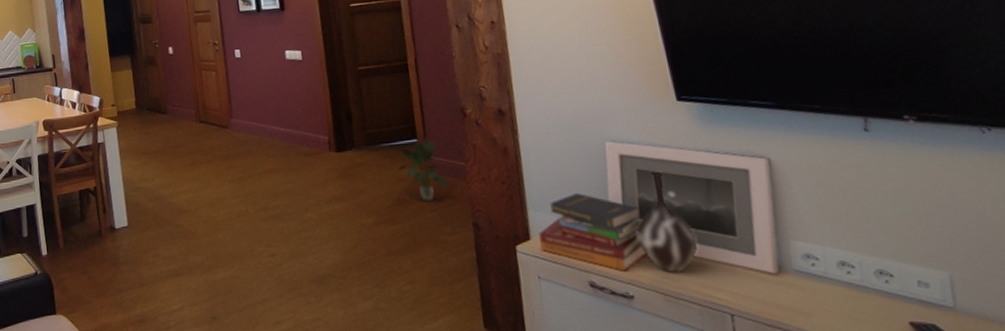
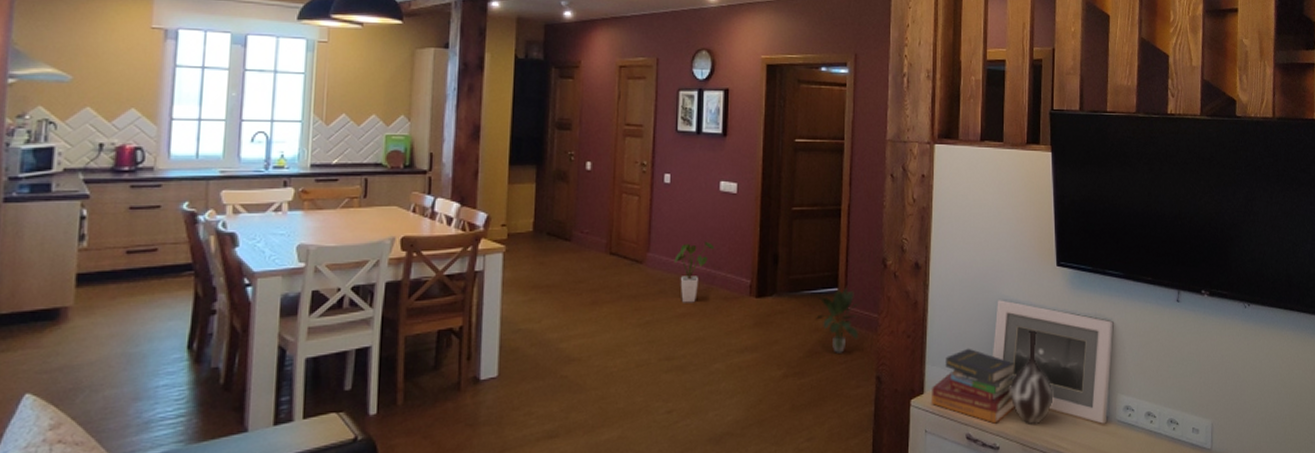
house plant: none [255,105,290,161] -> present [674,241,715,303]

